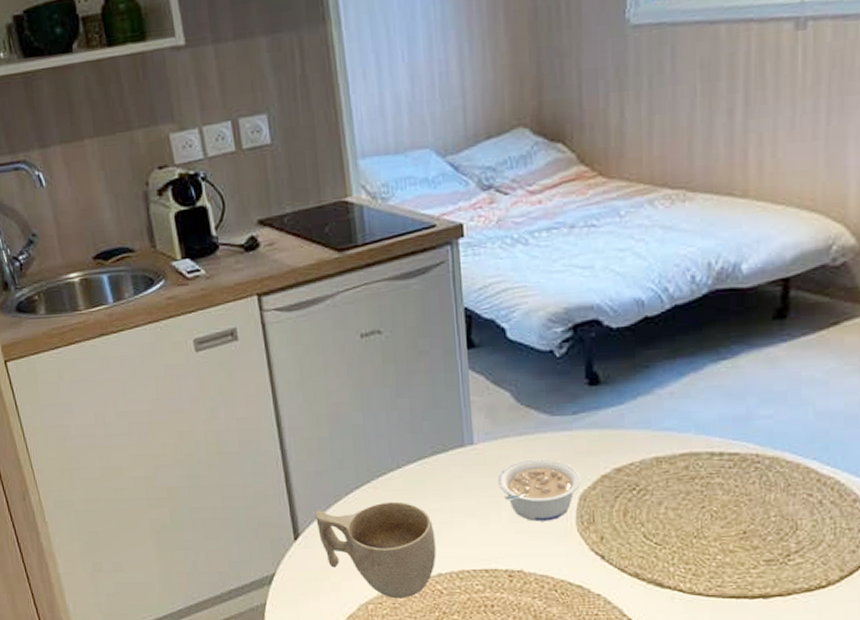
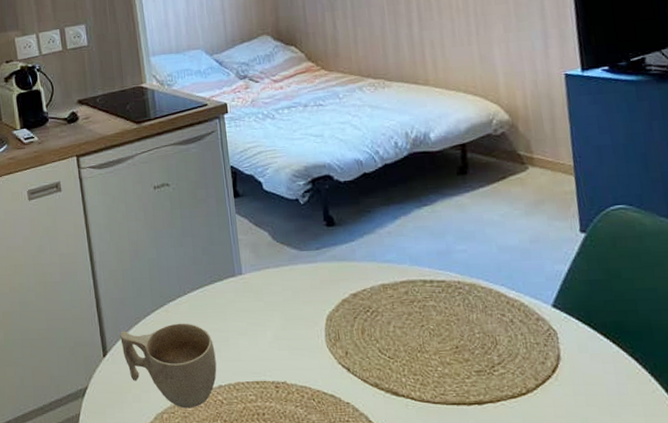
legume: present [498,458,582,522] -> none [262,286,327,339]

